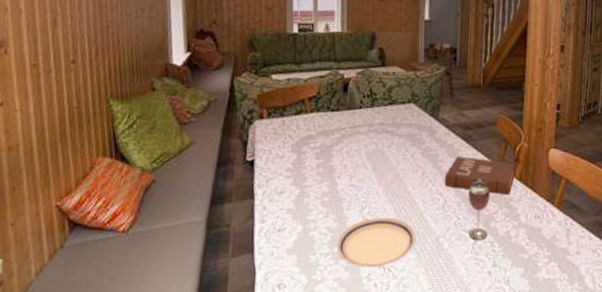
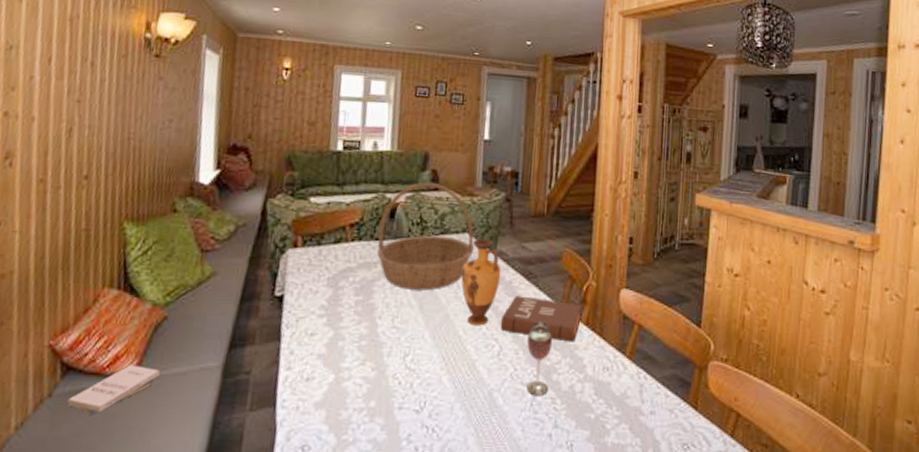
books: none [77,221,154,262] -> present [67,365,161,415]
basket: none [333,59,419,154] -> present [377,181,474,291]
plate: present [336,217,416,268] -> none [373,366,466,427]
vase: none [409,107,444,183] -> present [461,238,502,326]

